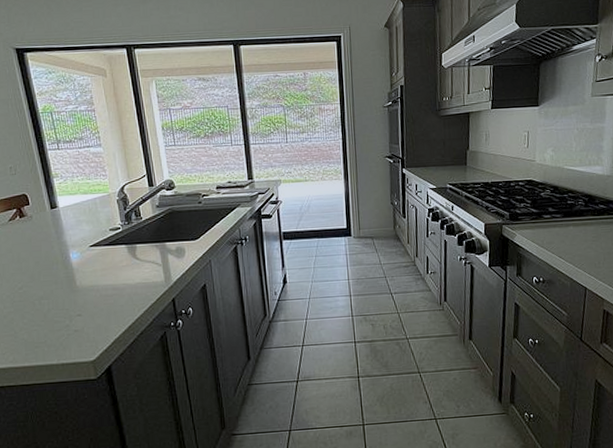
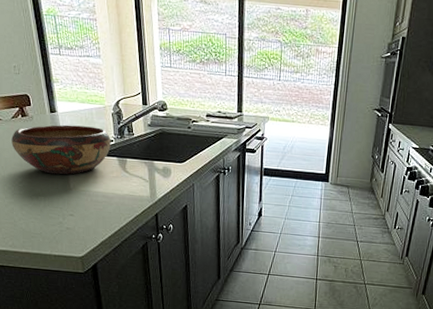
decorative bowl: none [9,216,118,274] -> present [11,124,111,175]

